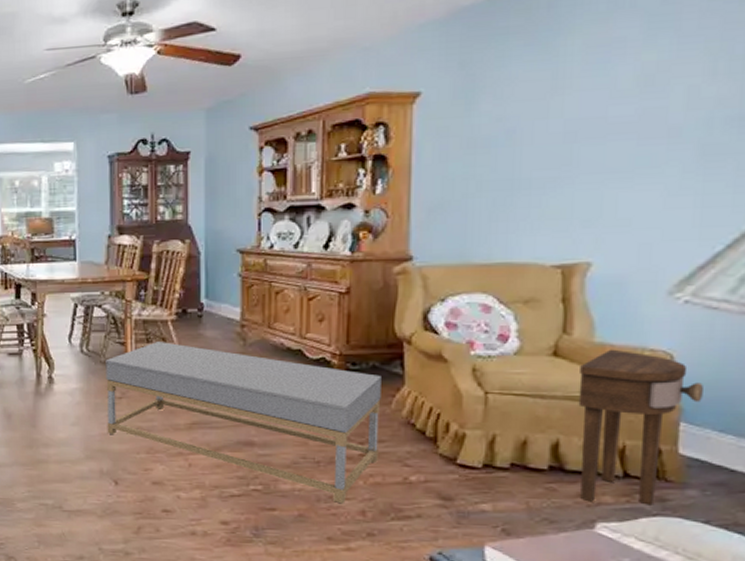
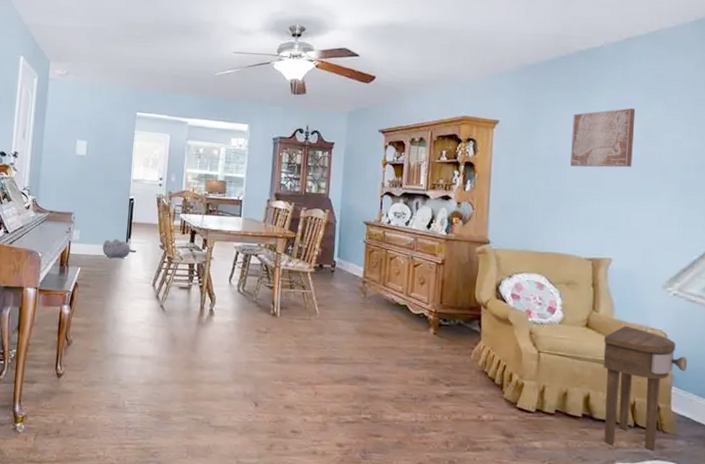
coffee table: present [105,342,381,504] -> none [252,288,464,435]
wall art: none [528,47,629,143] -> present [570,108,636,168]

